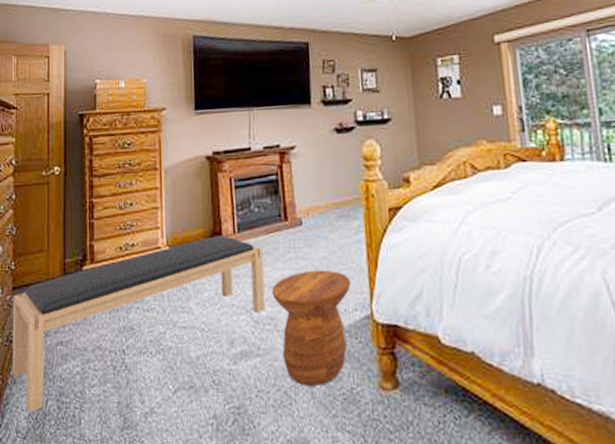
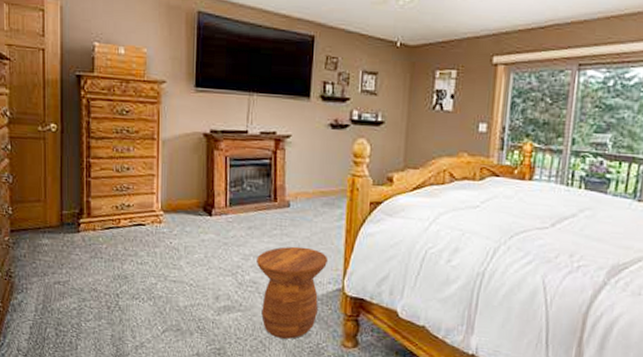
bench: present [12,235,265,413] -> none [11,206,251,337]

